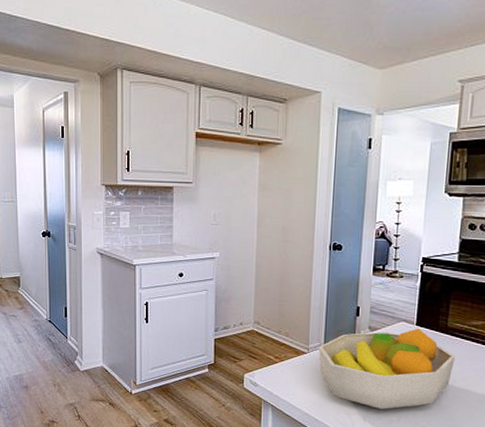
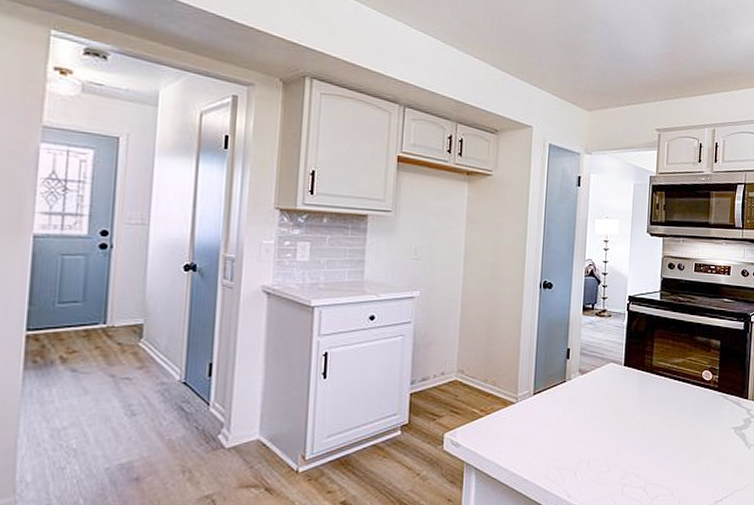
fruit bowl: present [319,328,455,410] -> none [528,369,660,461]

